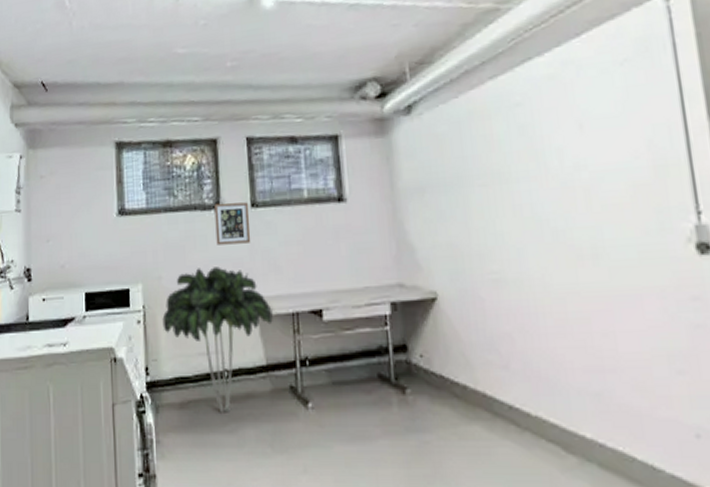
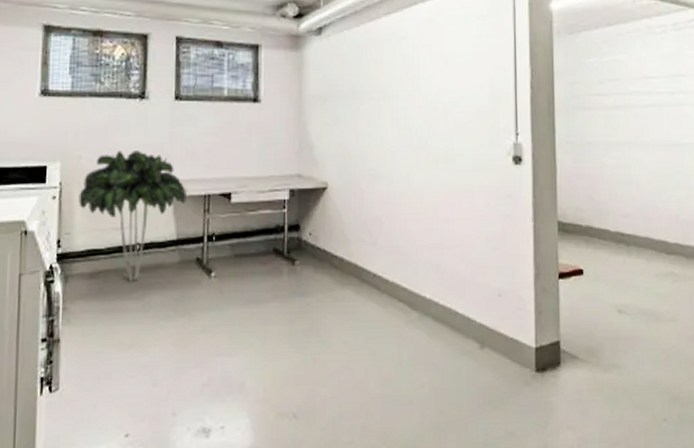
picture frame: present [214,202,251,245] -> none [139,93,173,131]

